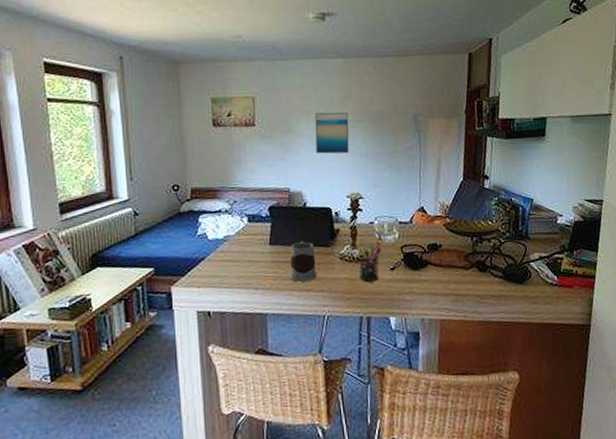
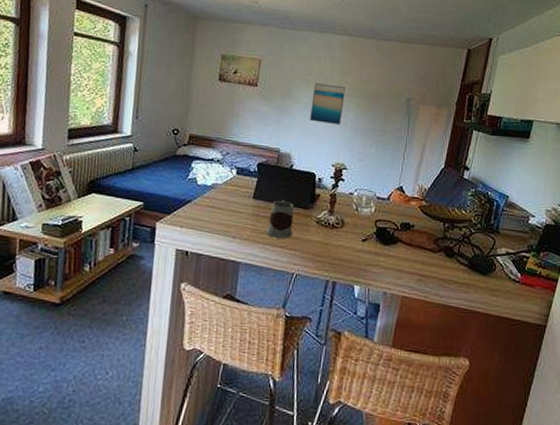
pen holder: present [356,240,382,282] -> none [331,209,357,249]

